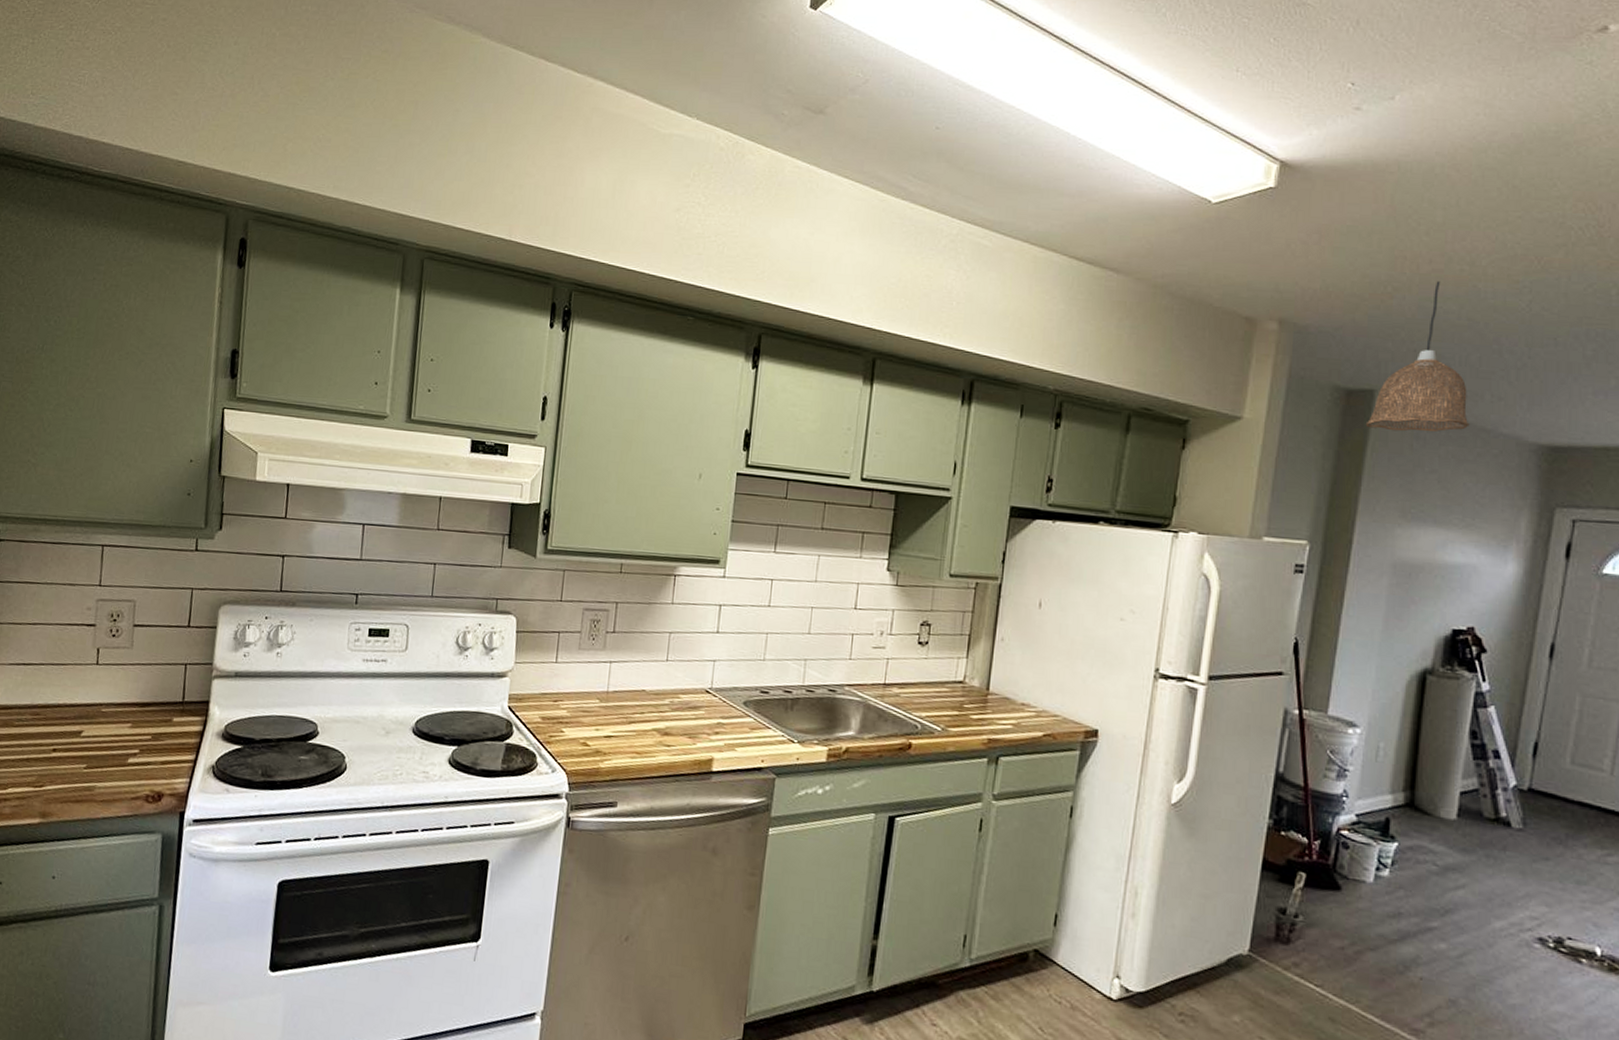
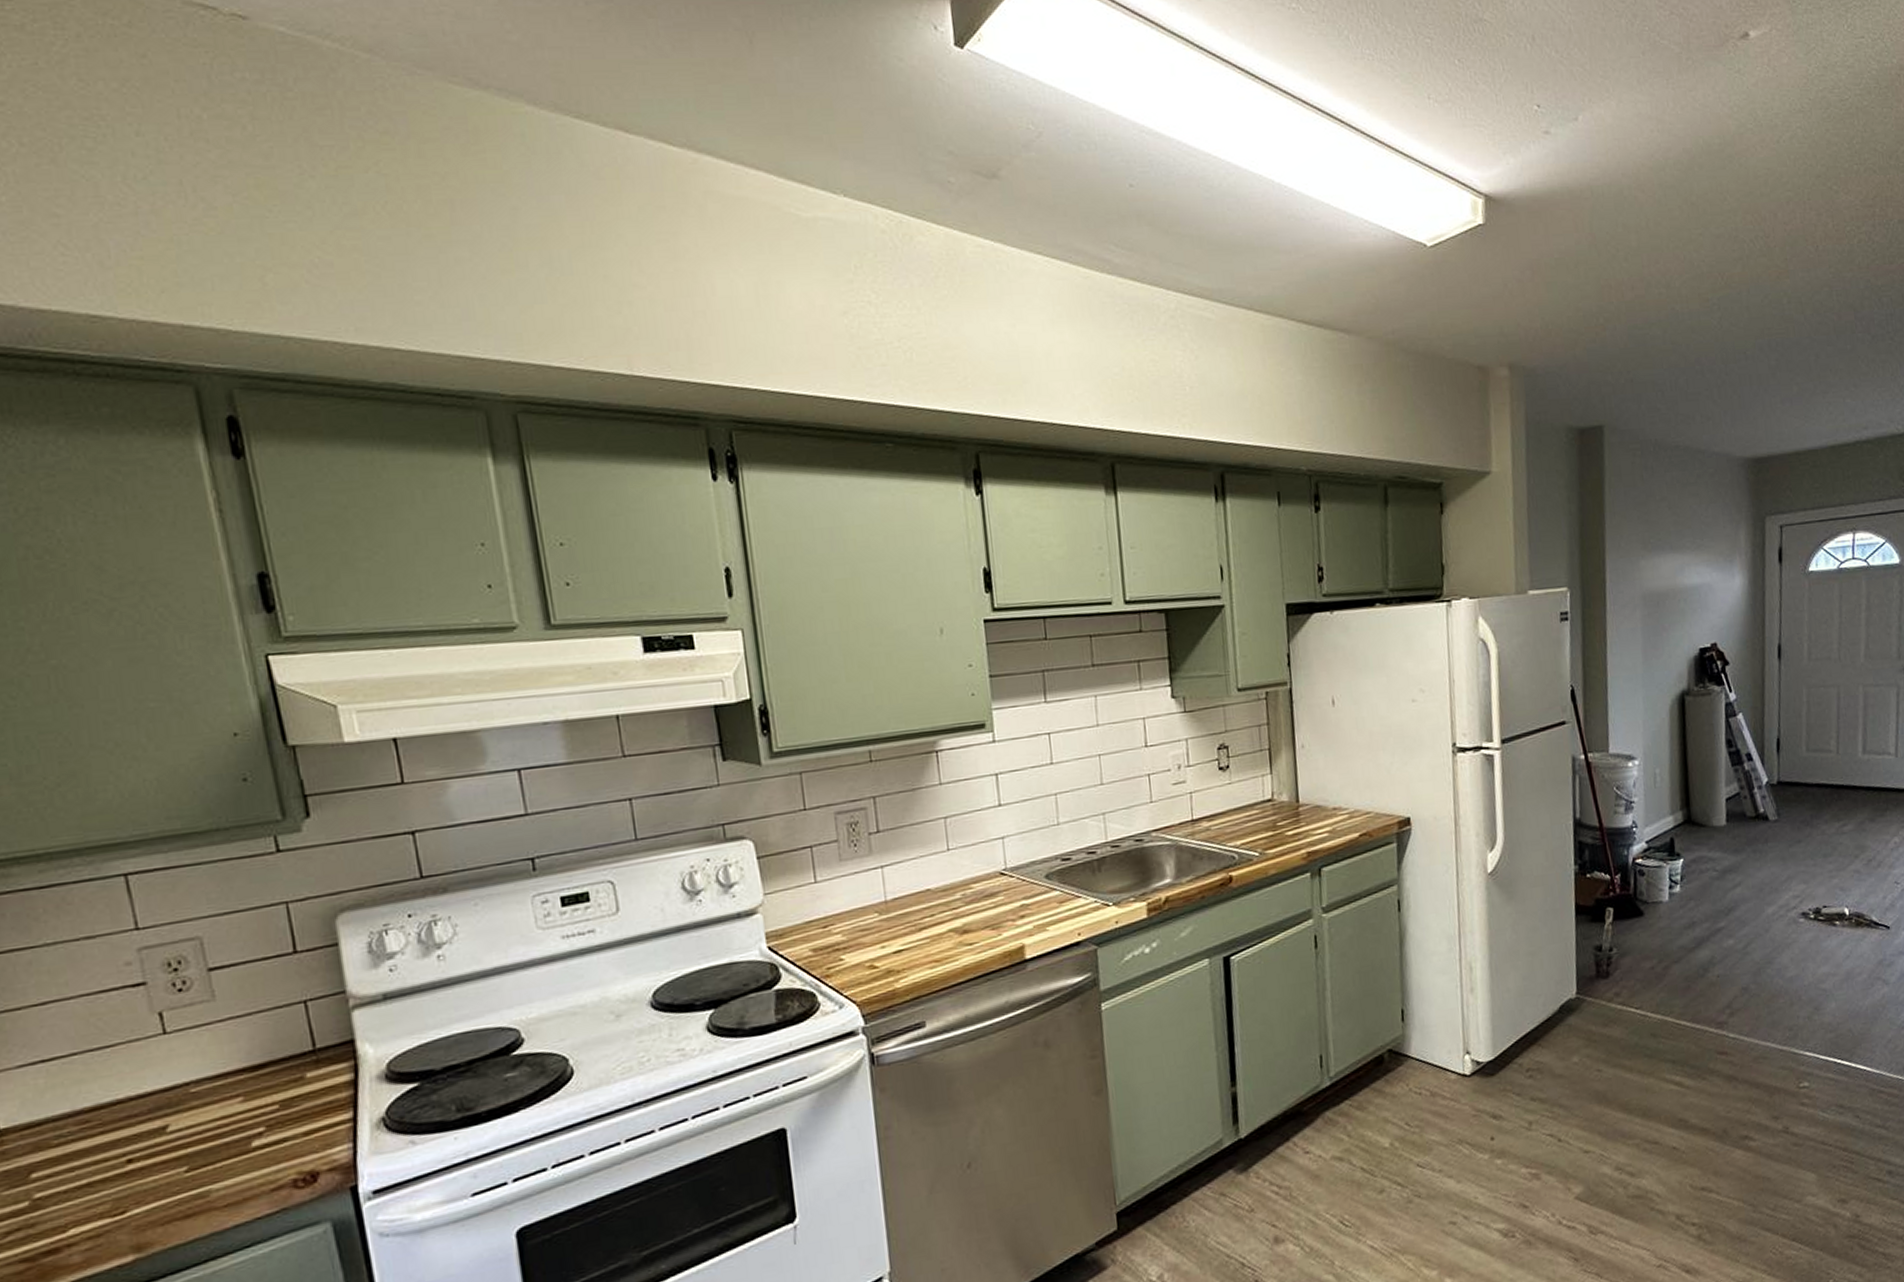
pendant lamp: present [1365,281,1470,432] -> none [1600,307,1687,465]

